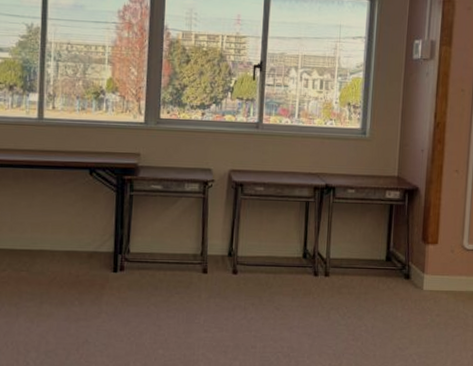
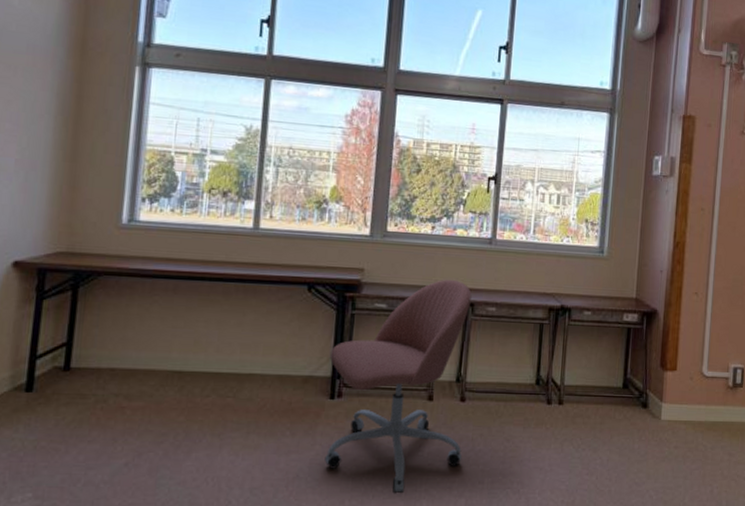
office chair: none [110,162,241,357] -> present [324,280,472,494]

